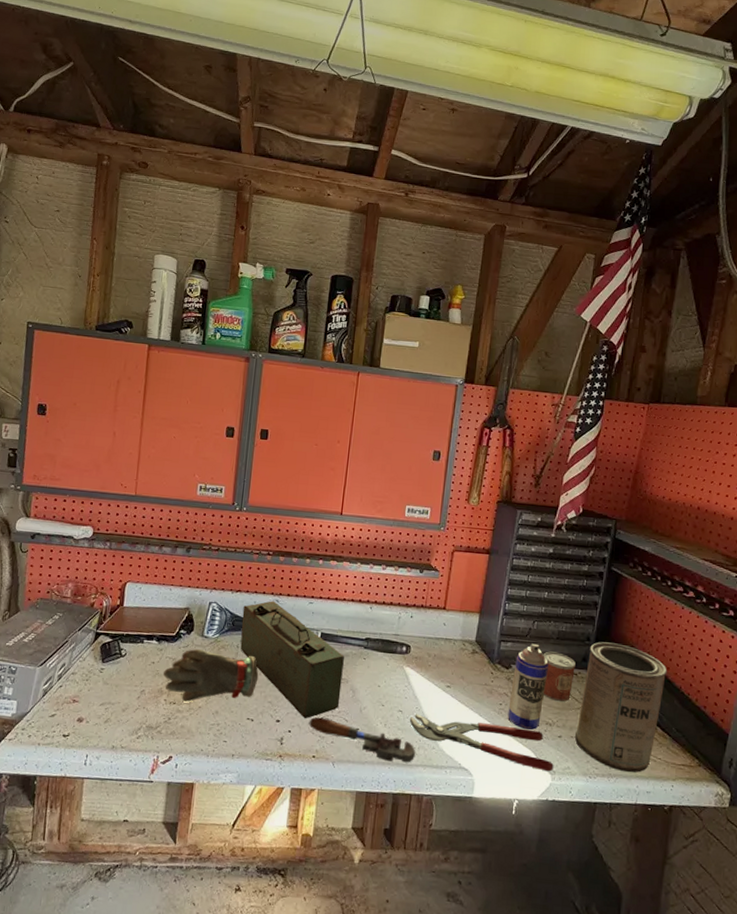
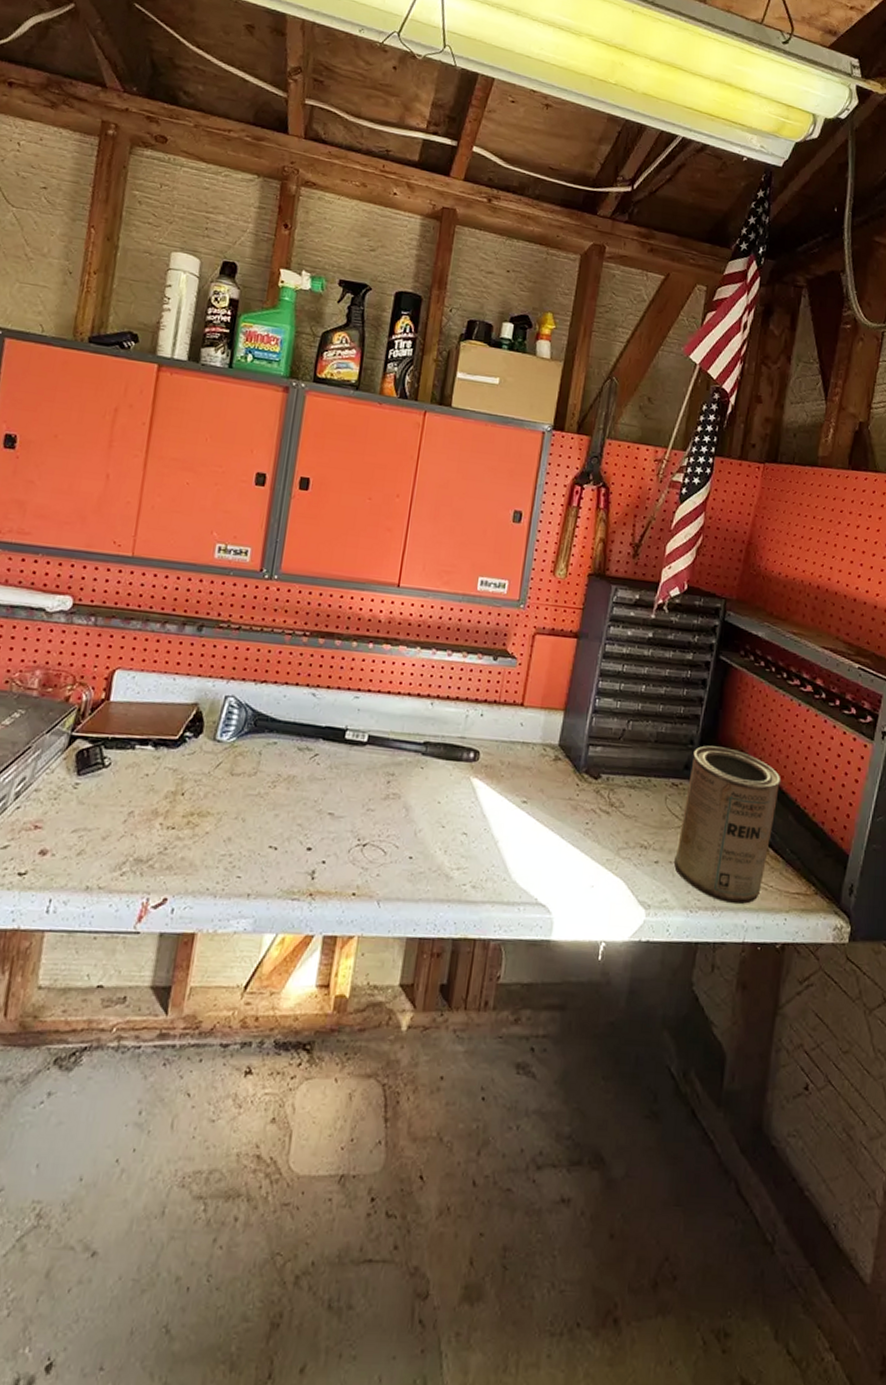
glove: present [162,649,259,702] -> none [159,757,287,826]
toolbox: present [240,601,344,719] -> none [263,694,397,846]
adjustable wrench: present [310,718,415,763] -> none [350,844,482,900]
pliers: present [409,713,554,772] -> none [475,836,649,906]
spray can: present [508,643,549,730] -> none [595,748,645,854]
can: present [542,651,576,703] -> none [637,757,676,820]

